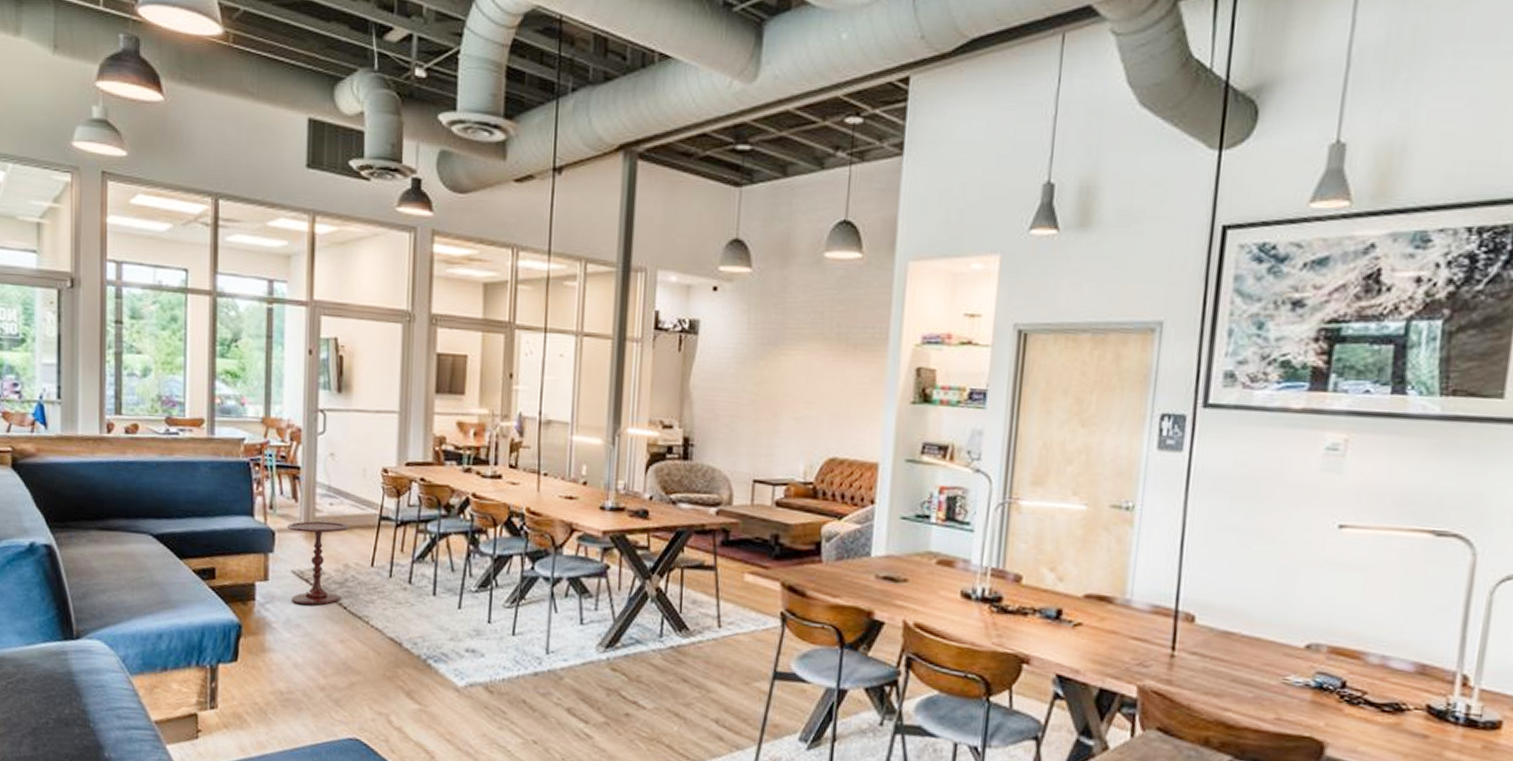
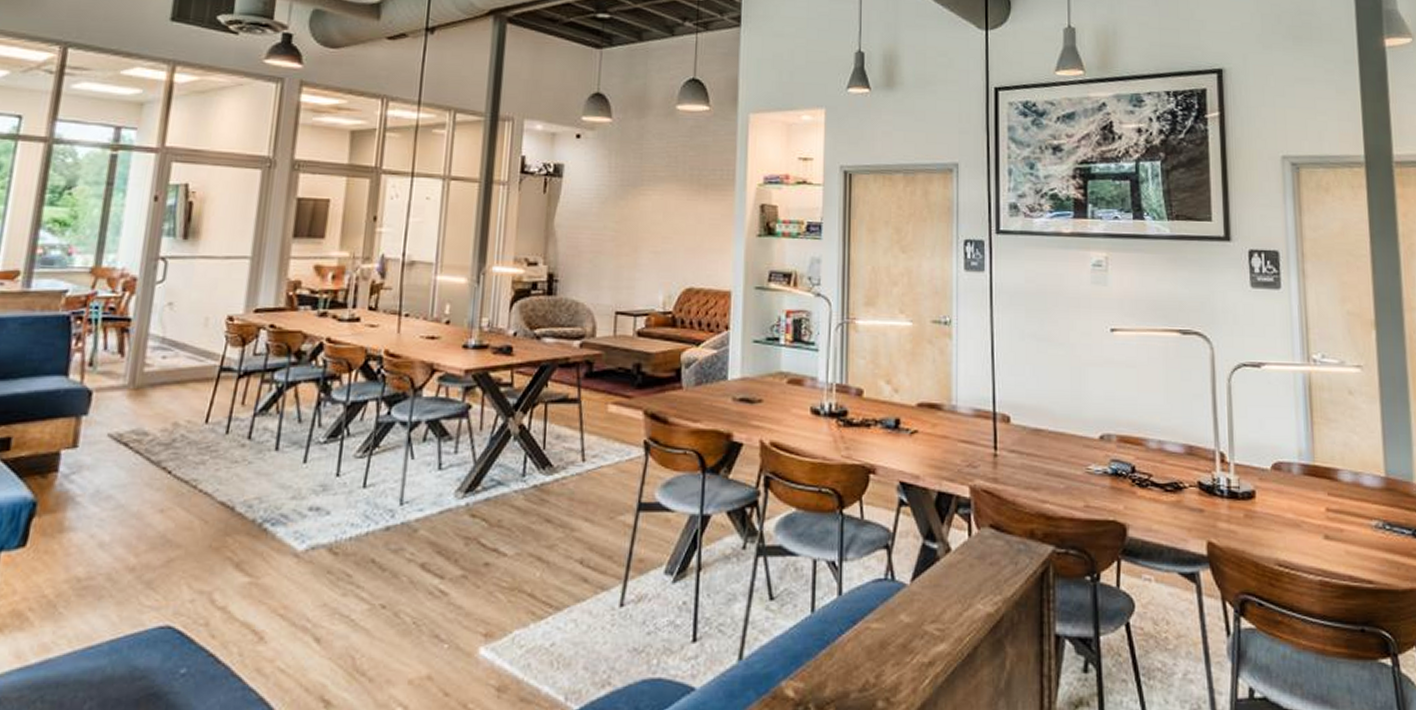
side table: present [287,521,349,606] -> none [104,376,184,472]

